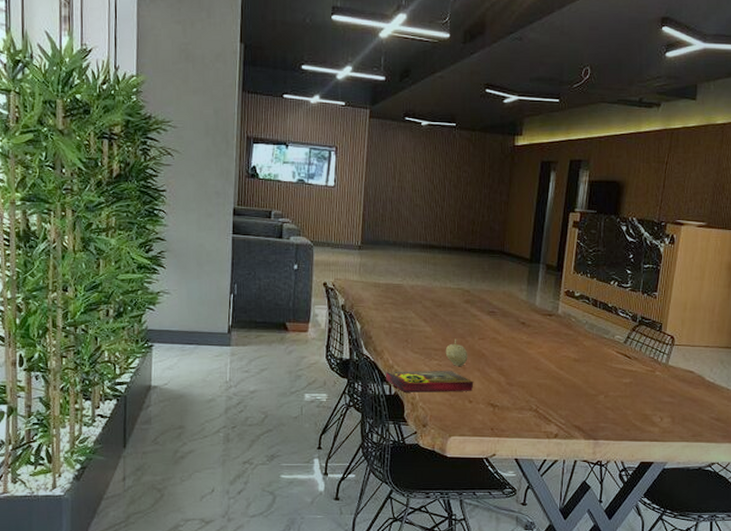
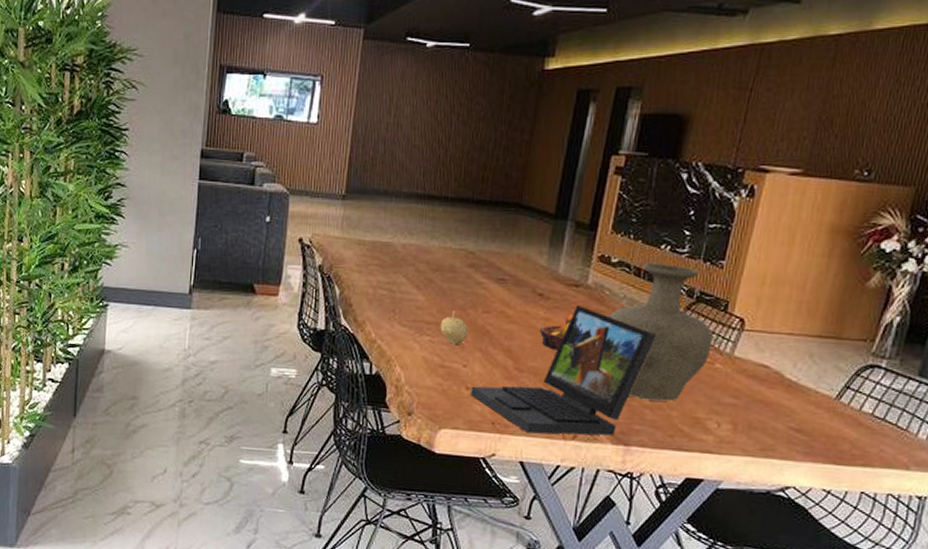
book: present [385,371,474,392] -> none [365,346,474,376]
laptop: none [473,330,612,435] -> present [470,305,656,436]
fruit bowl: none [524,337,550,367] -> present [540,313,574,350]
vase: none [575,295,653,403] -> present [607,262,714,402]

